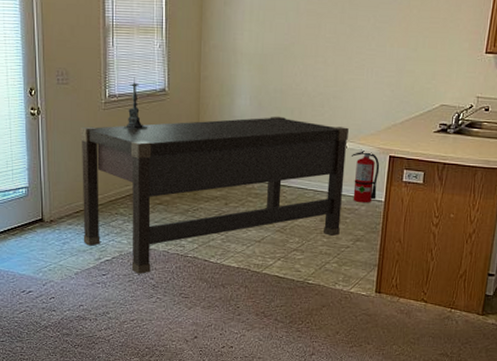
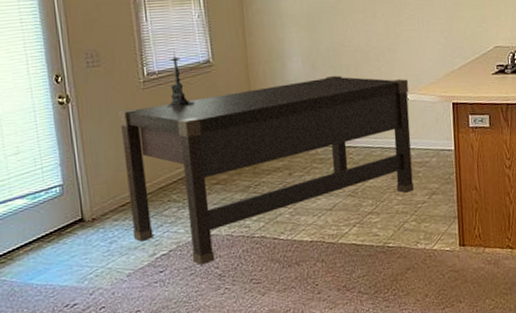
fire extinguisher: present [351,149,380,203] -> none [413,99,446,155]

